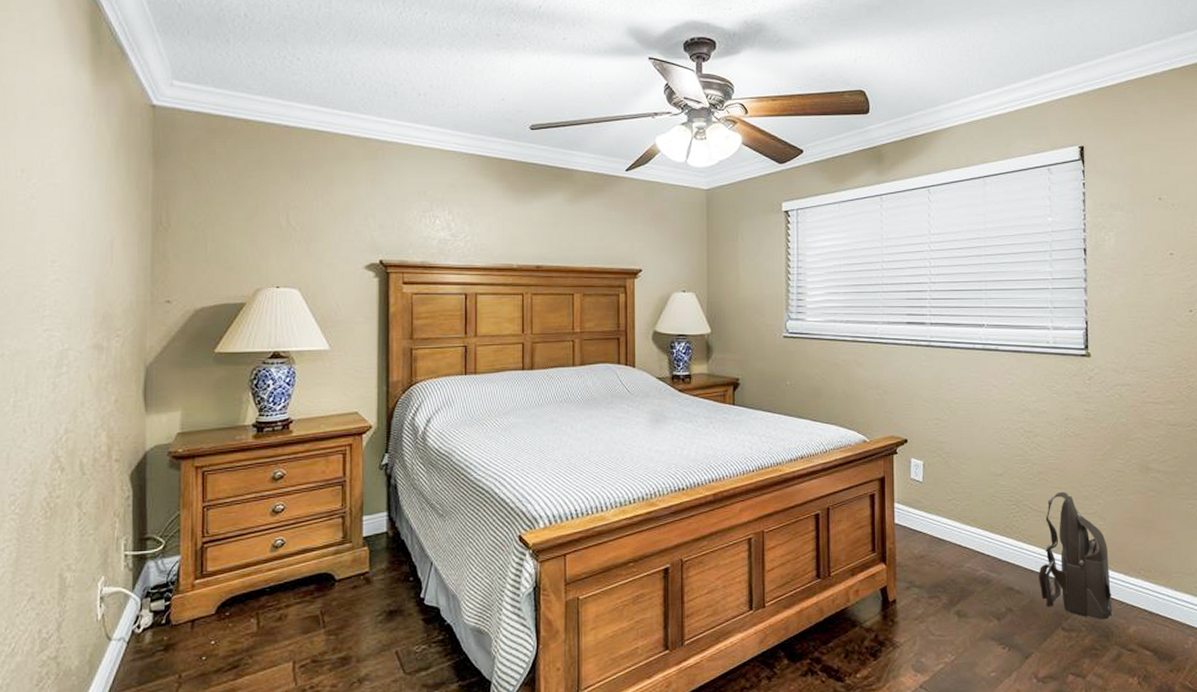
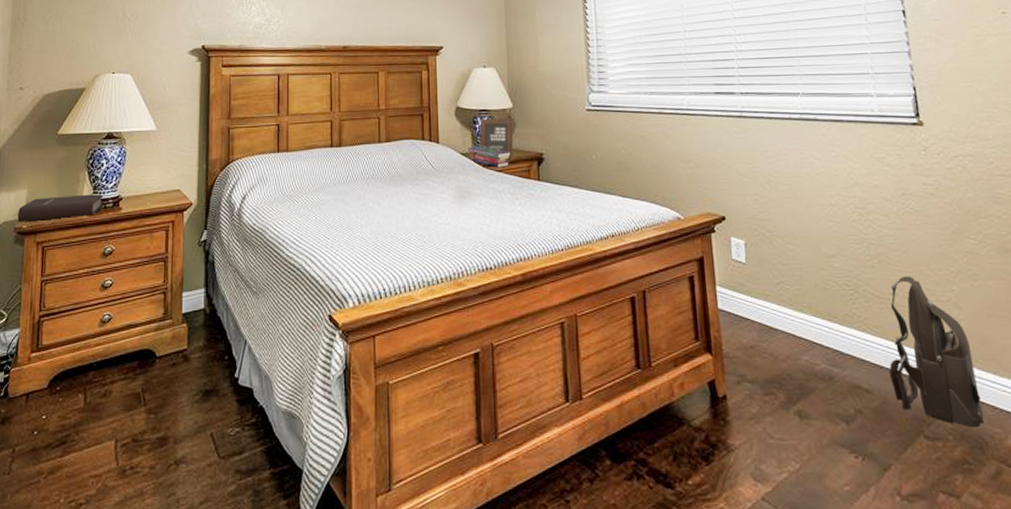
book: none [171,415,272,446] -> present [17,193,105,222]
books: none [664,370,707,392] -> present [468,145,511,168]
picture frame: none [676,343,712,386] -> present [479,118,514,161]

